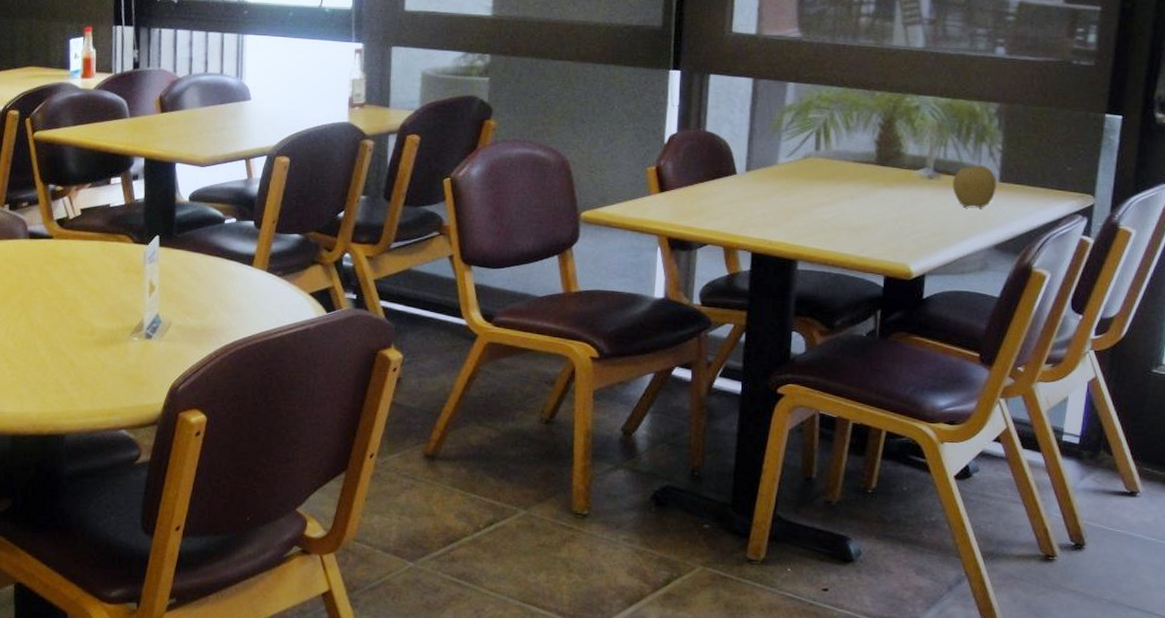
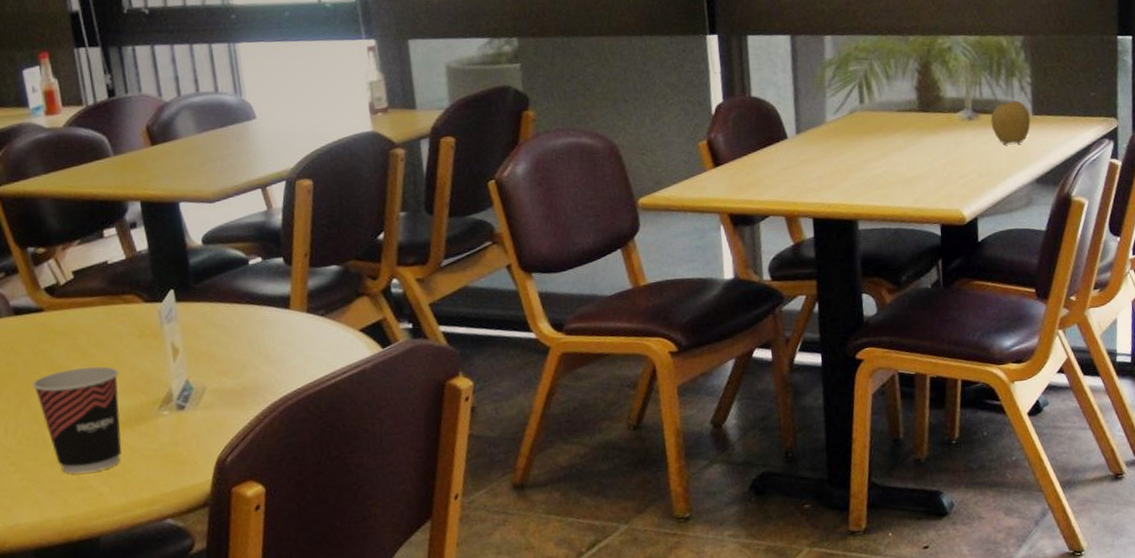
cup: none [34,289,103,379] -> present [32,366,122,474]

